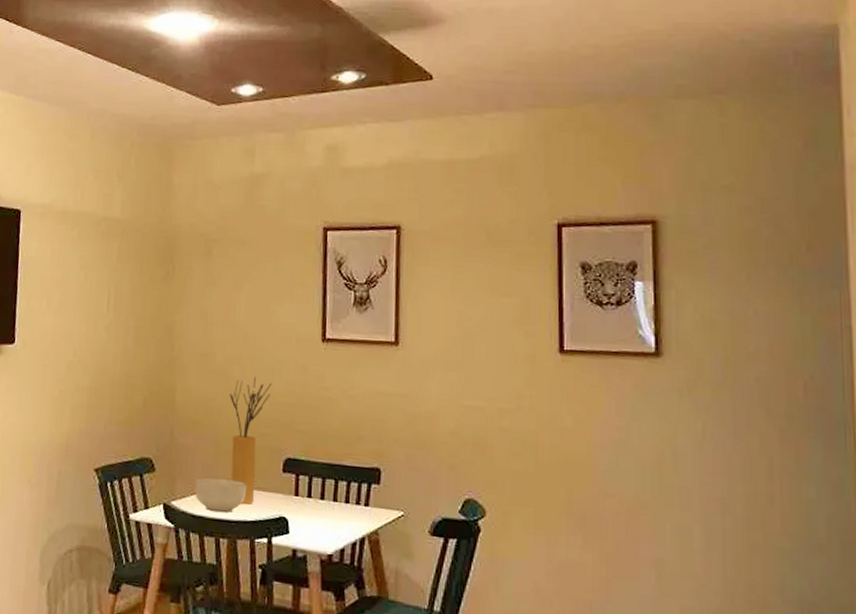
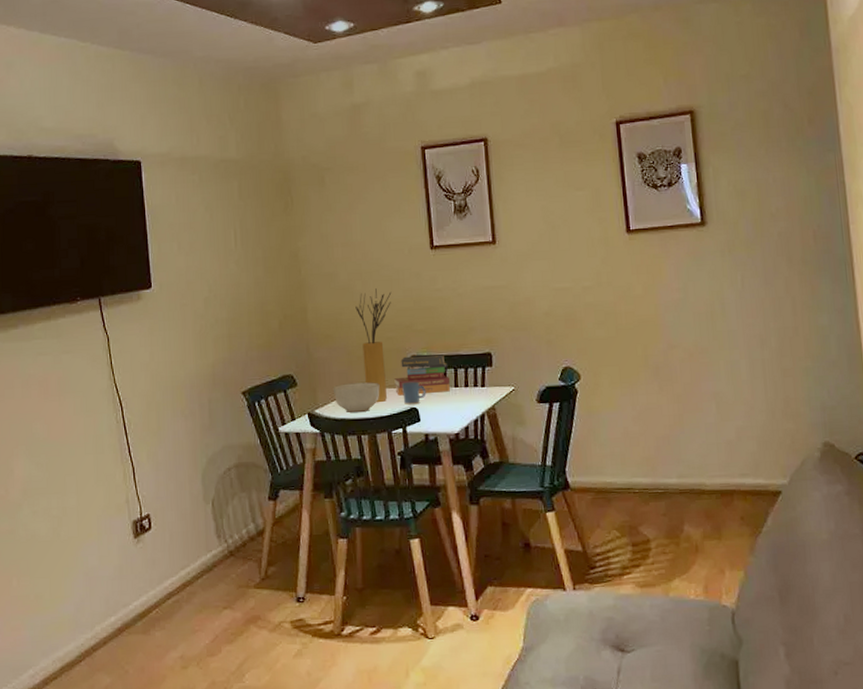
books: none [264,457,329,506] -> present [394,354,451,396]
mug: none [272,486,300,514] -> present [402,381,426,405]

